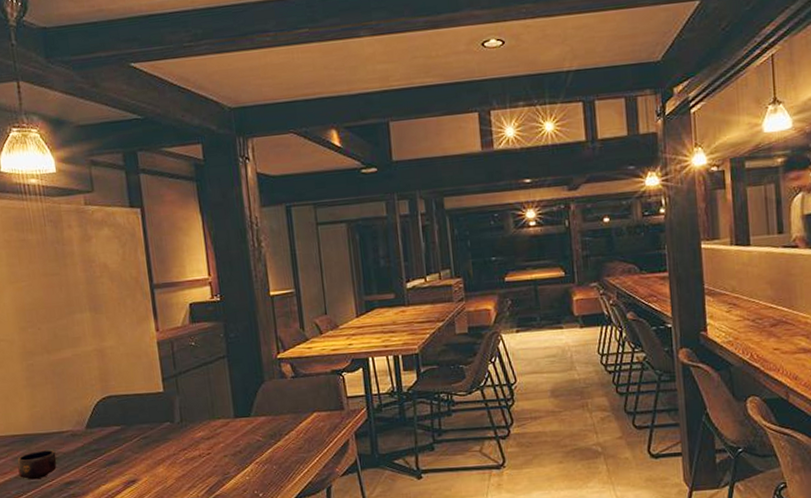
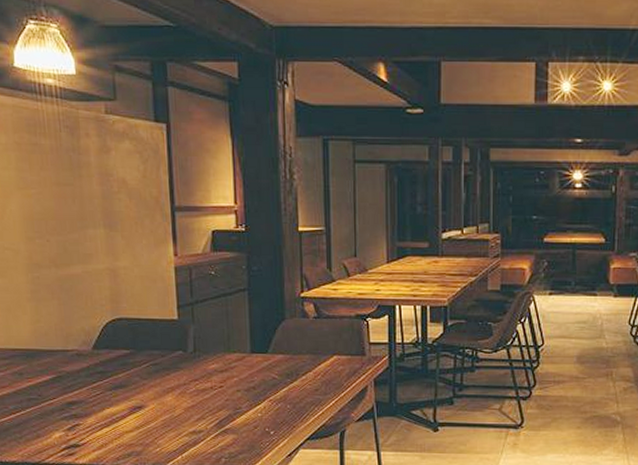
mug: present [17,449,57,480] -> none [16,367,59,396]

